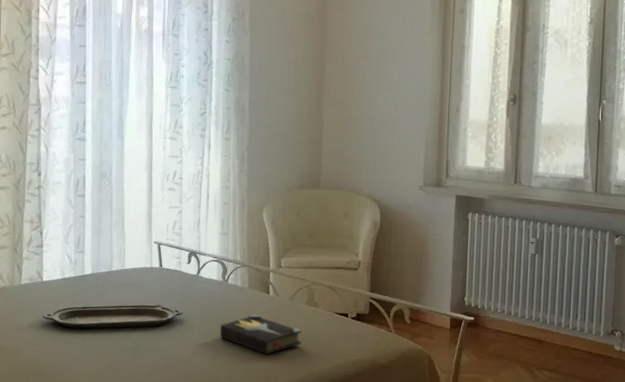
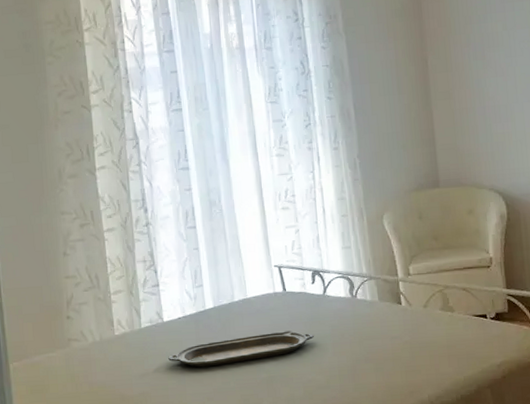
hardback book: present [220,314,302,355] -> none [354,327,442,369]

